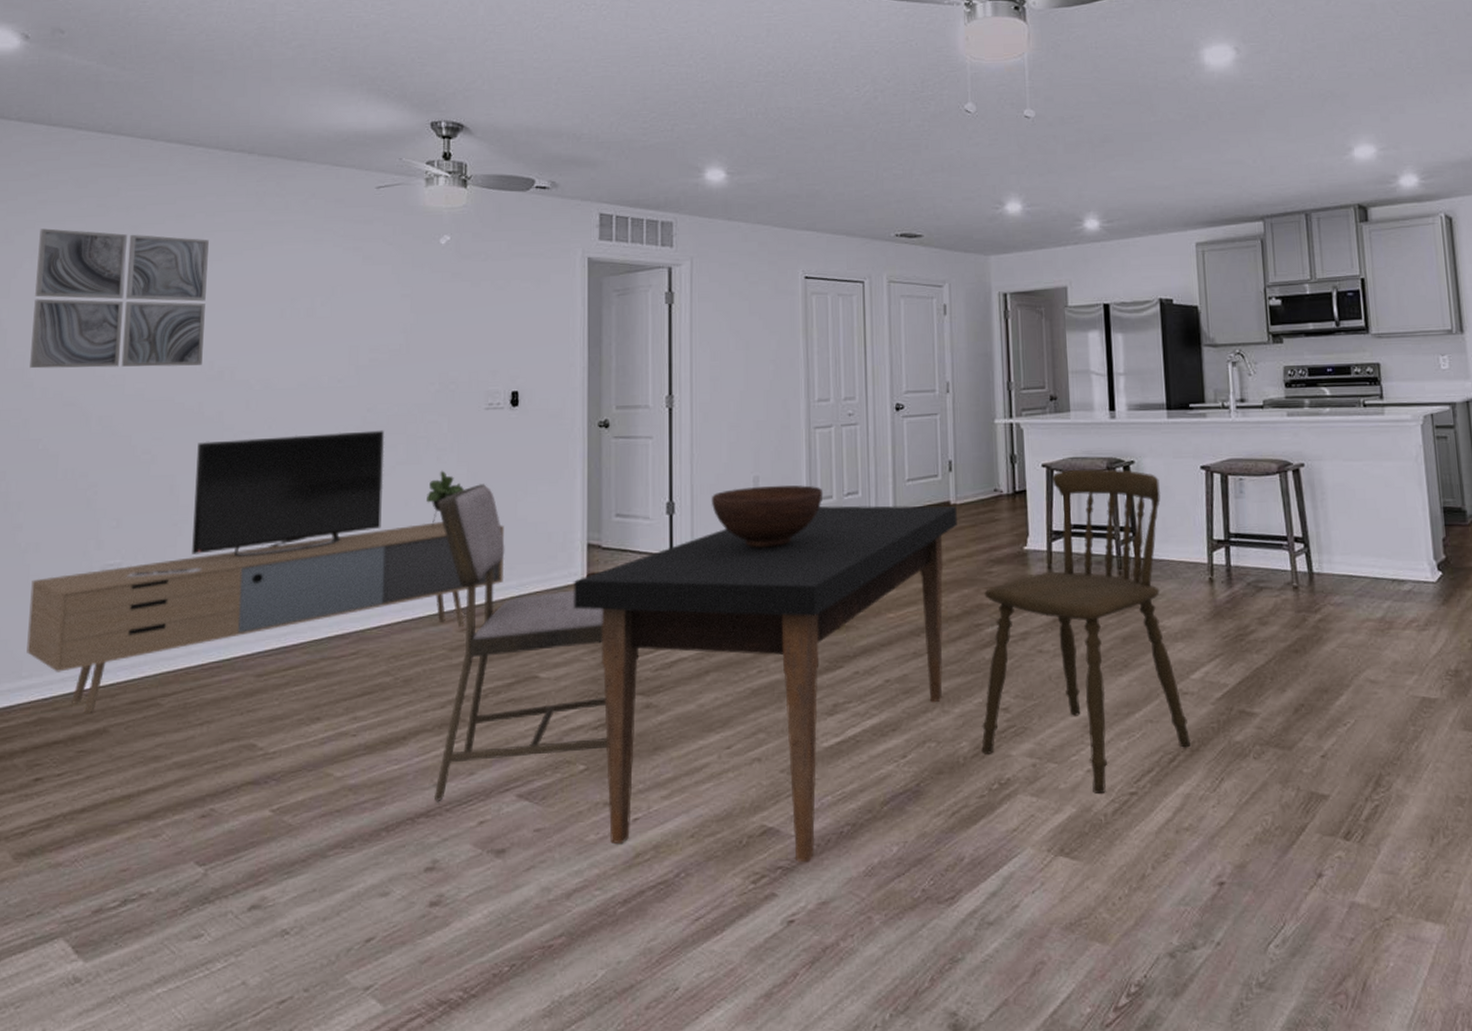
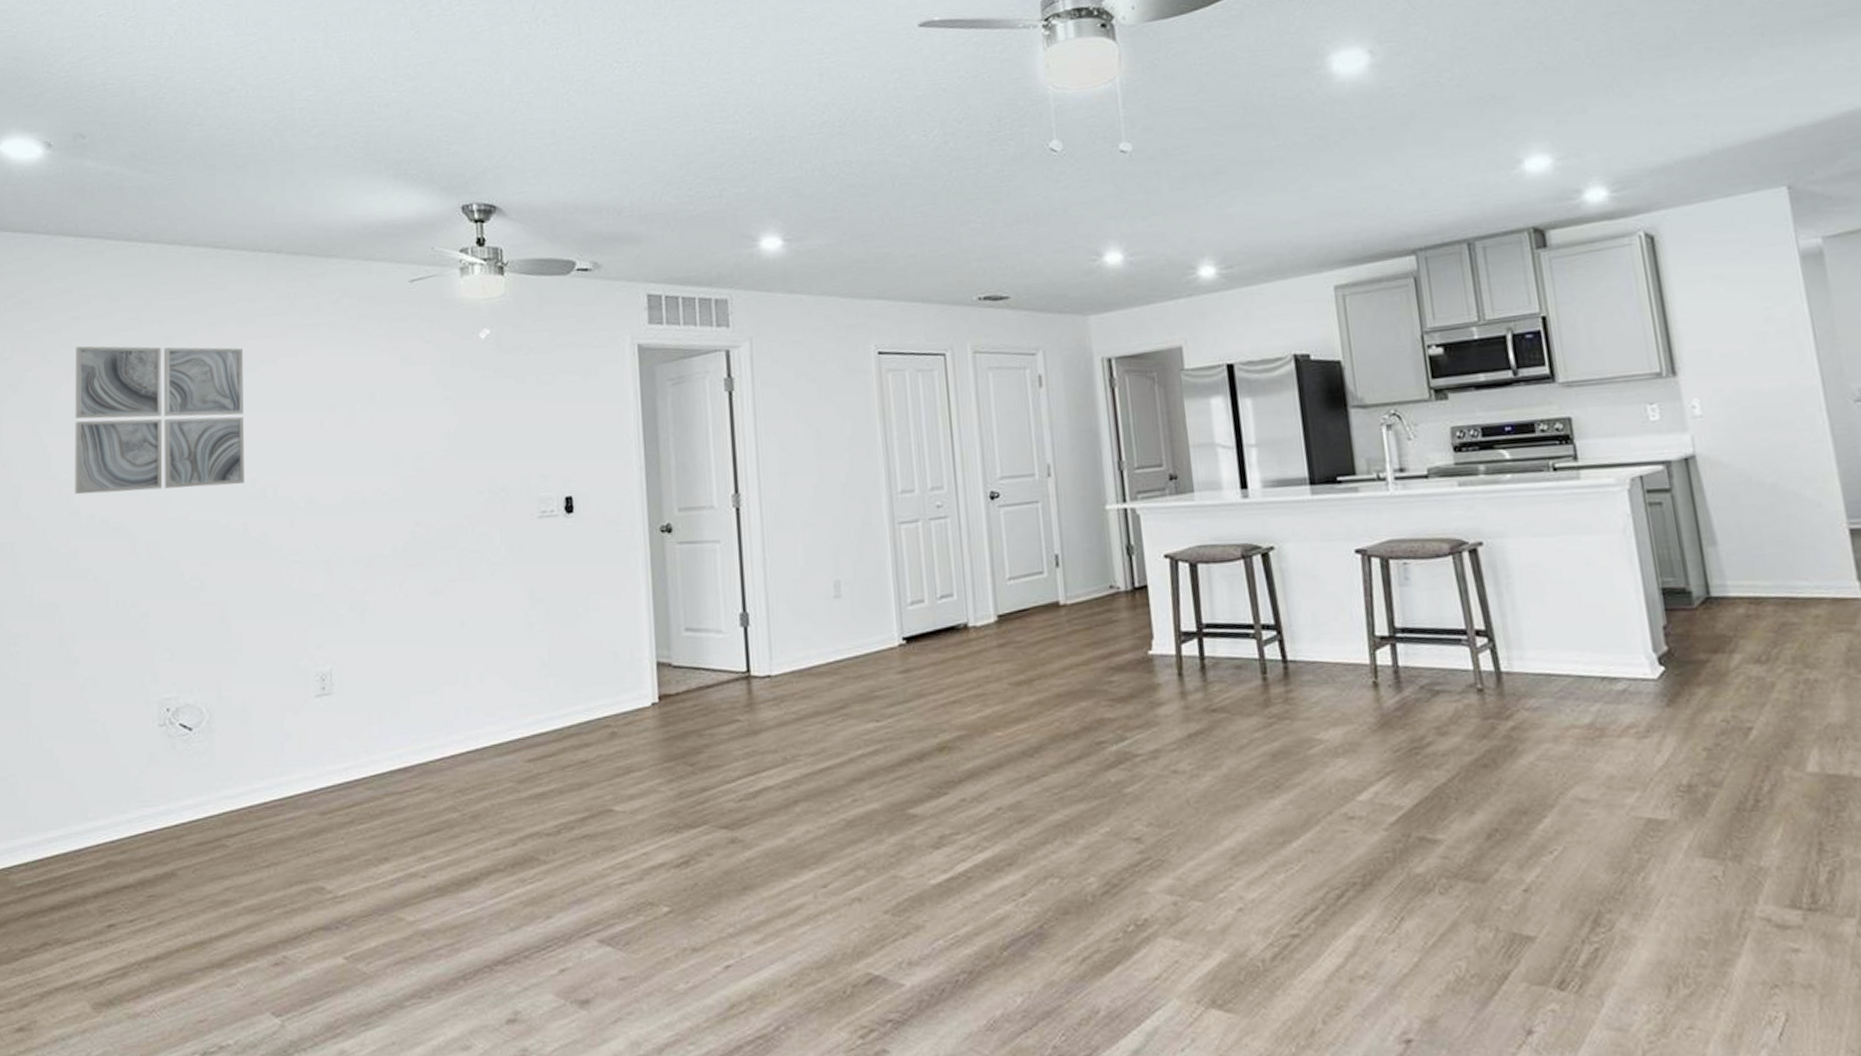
media console: present [26,430,505,713] -> none [91,545,570,856]
dining chair: present [435,484,608,801] -> none [495,600,693,947]
dining table: present [573,505,957,863] -> none [643,606,1069,1015]
fruit bowl: present [711,485,823,548] -> none [788,588,914,662]
dining chair: present [981,469,1190,793] -> none [1105,557,1361,936]

